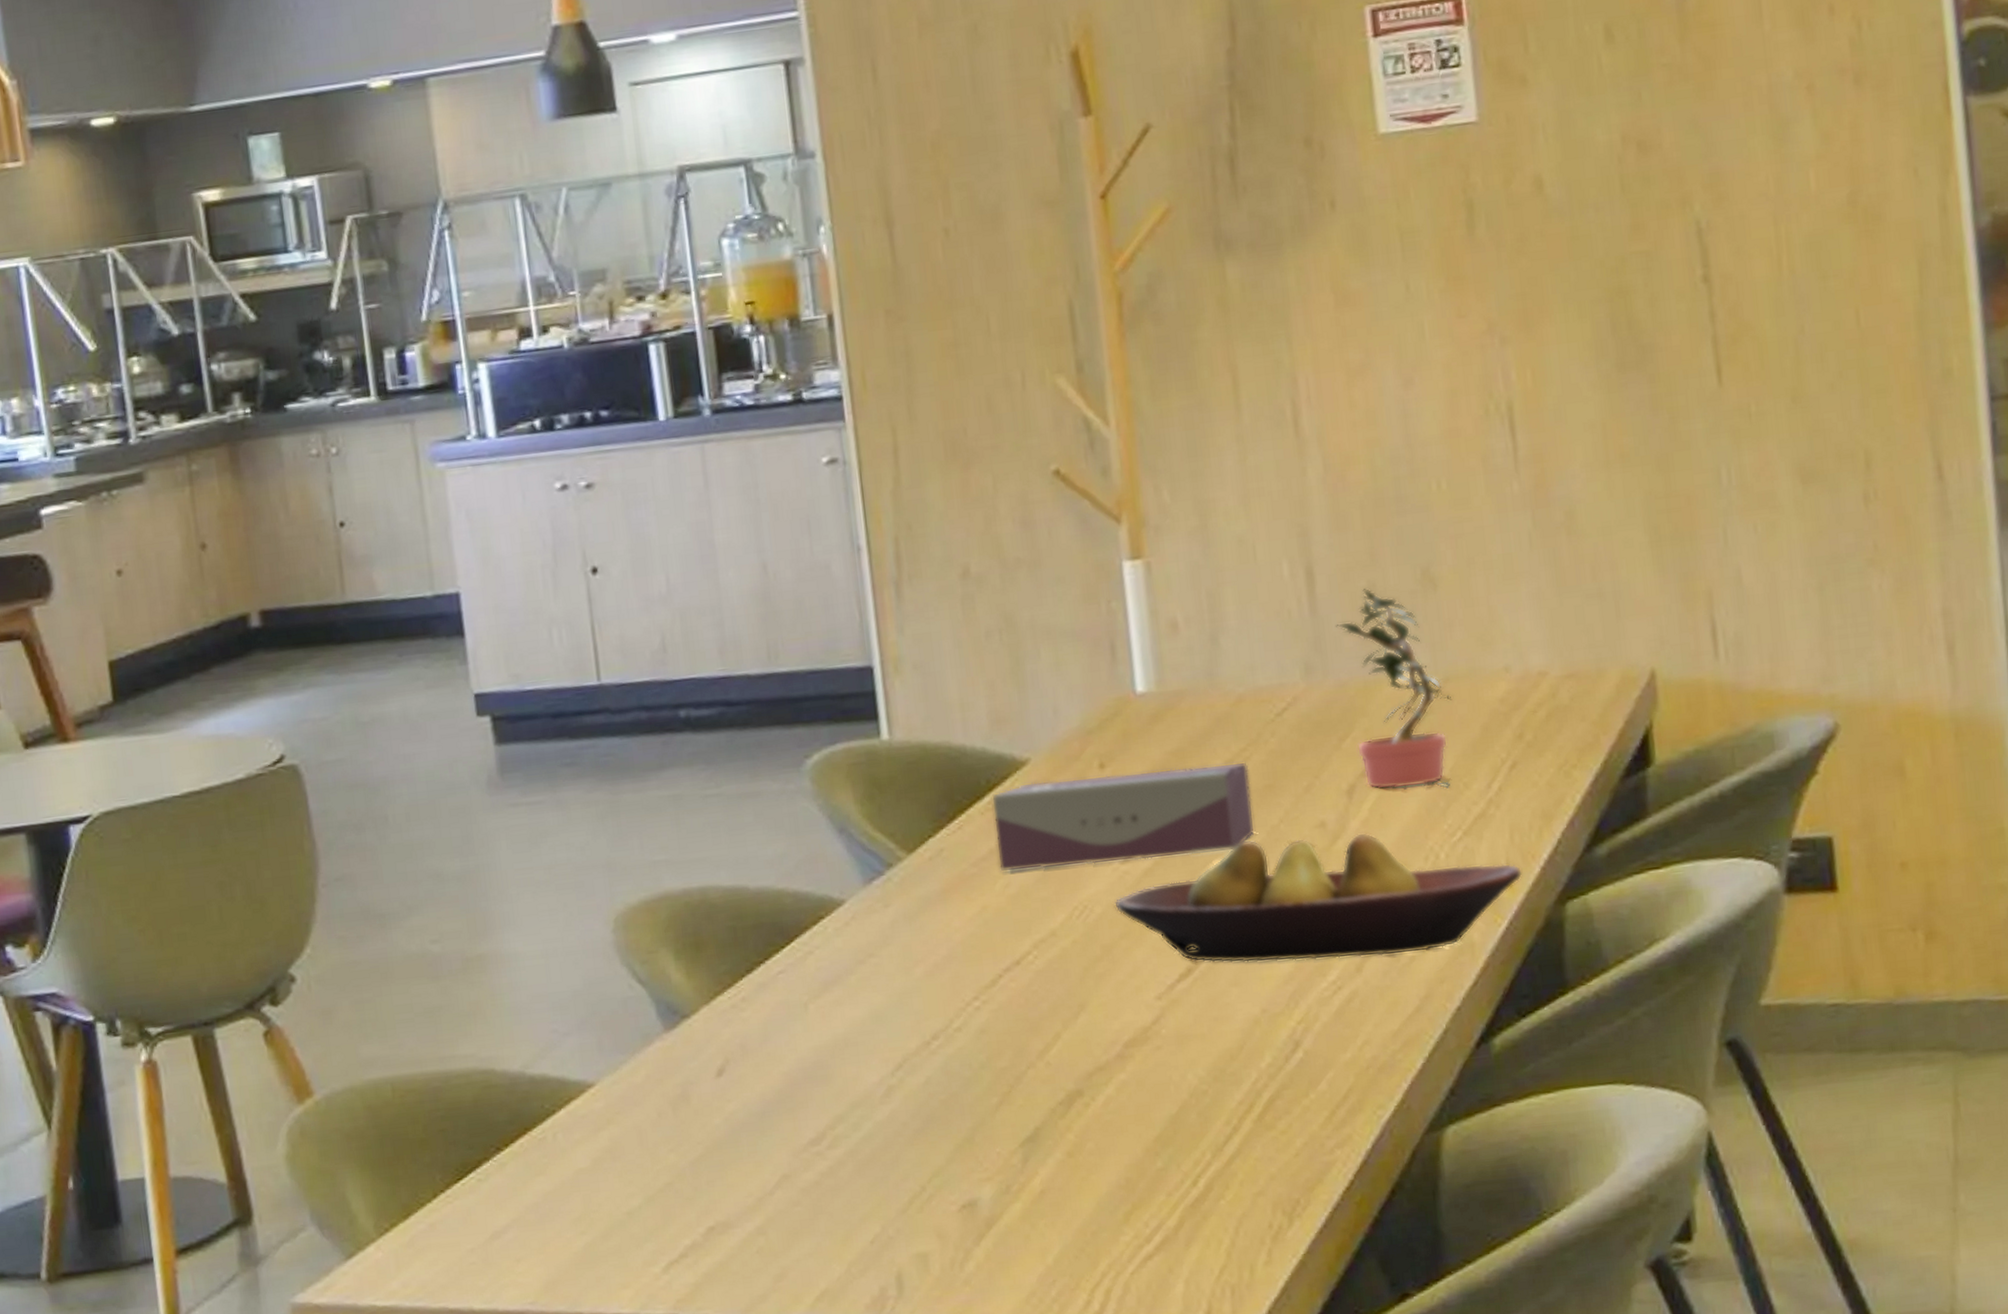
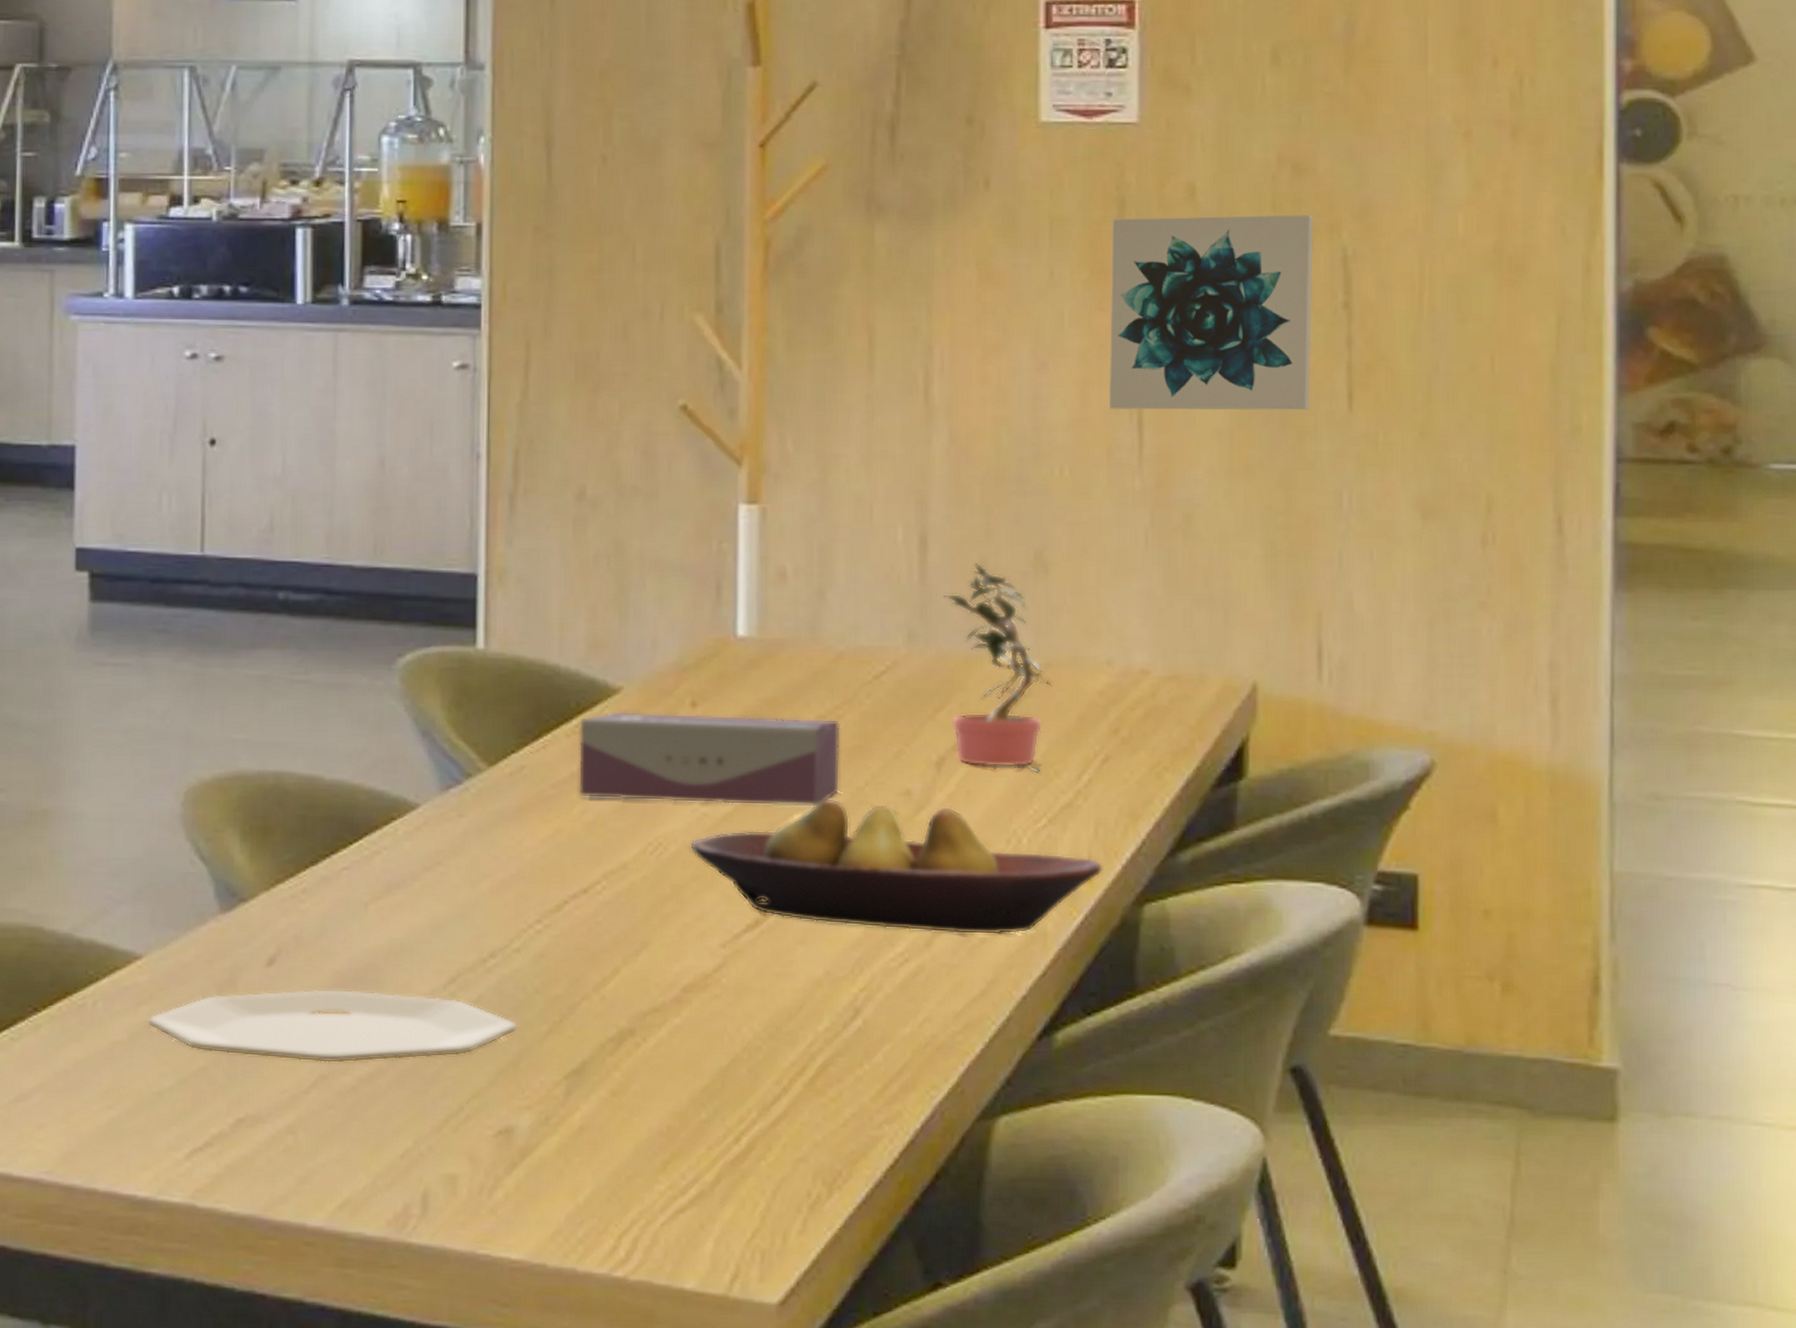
plate: none [608,1084,968,1168] -> present [147,988,517,1063]
wall art: none [1462,192,1679,416] -> present [1110,215,1313,411]

